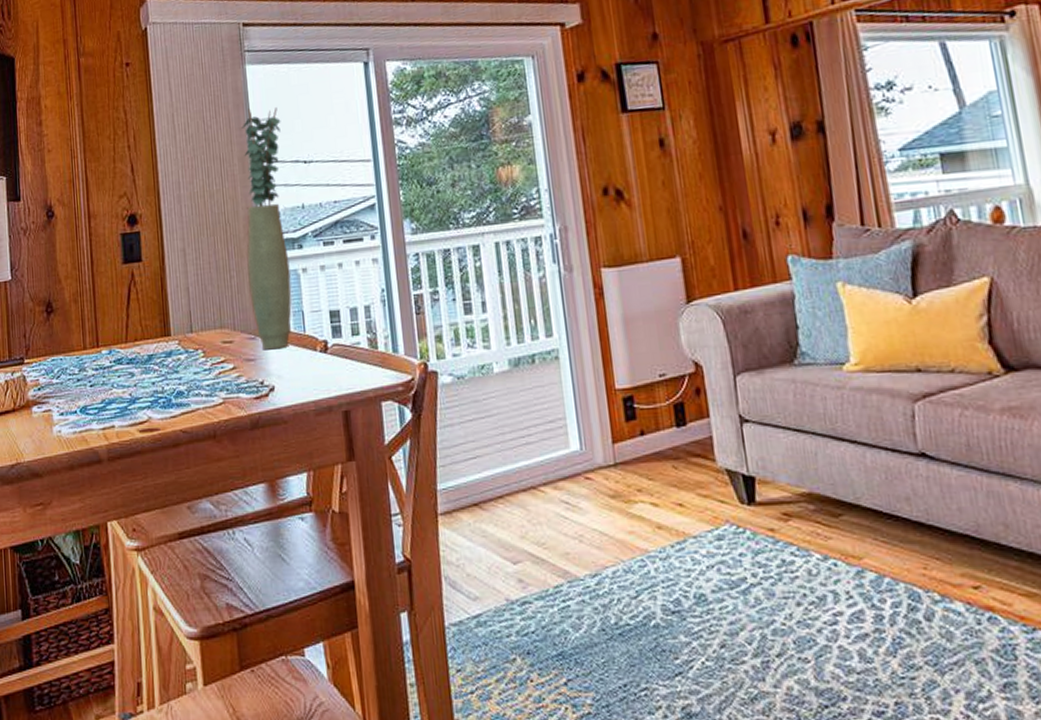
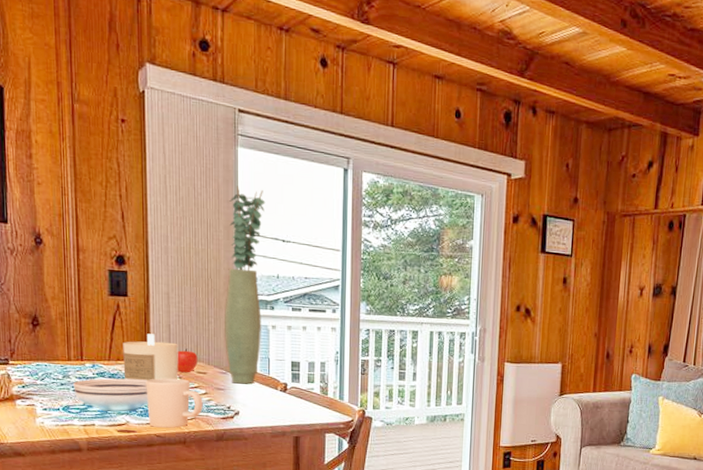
bowl: none [90,361,171,409] -> present [73,378,149,413]
candle: none [139,302,202,364] -> present [123,333,179,381]
mug: none [166,353,233,422] -> present [146,378,203,429]
fruit: none [198,313,223,346] -> present [177,348,198,373]

